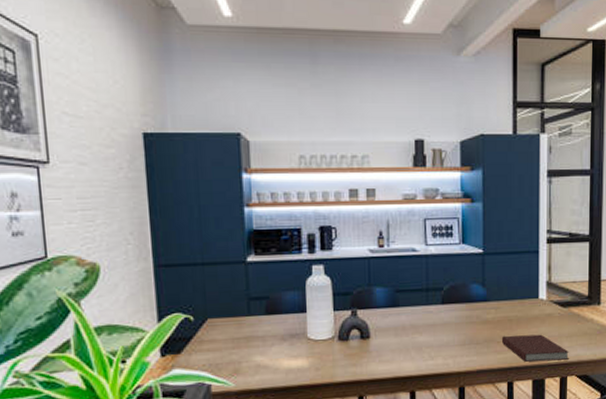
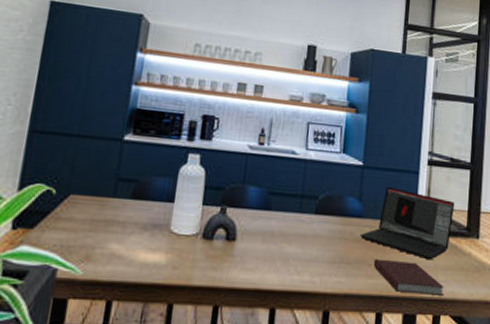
laptop: none [487,268,576,331] -> present [360,186,455,260]

